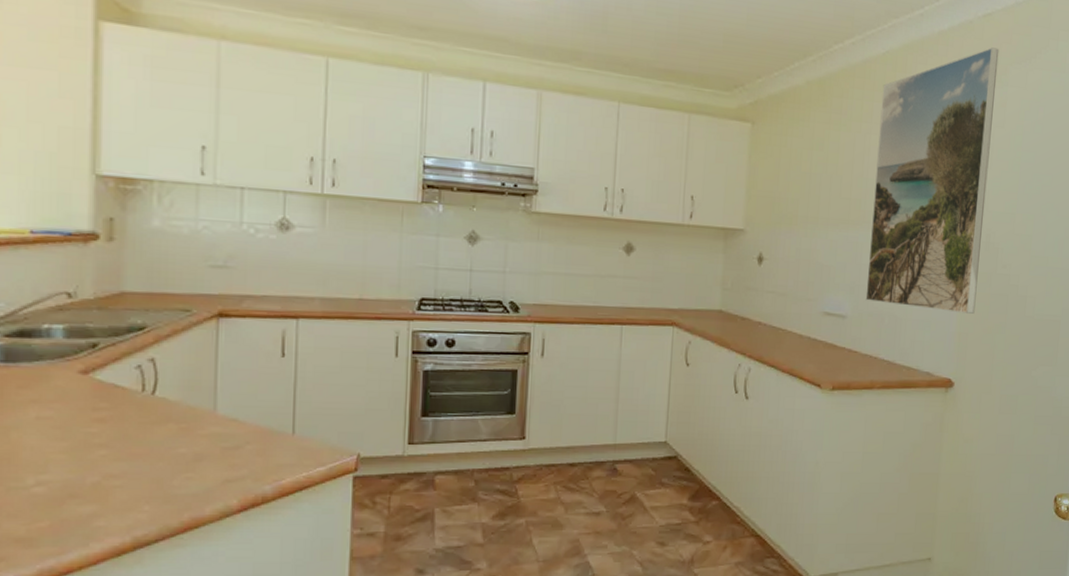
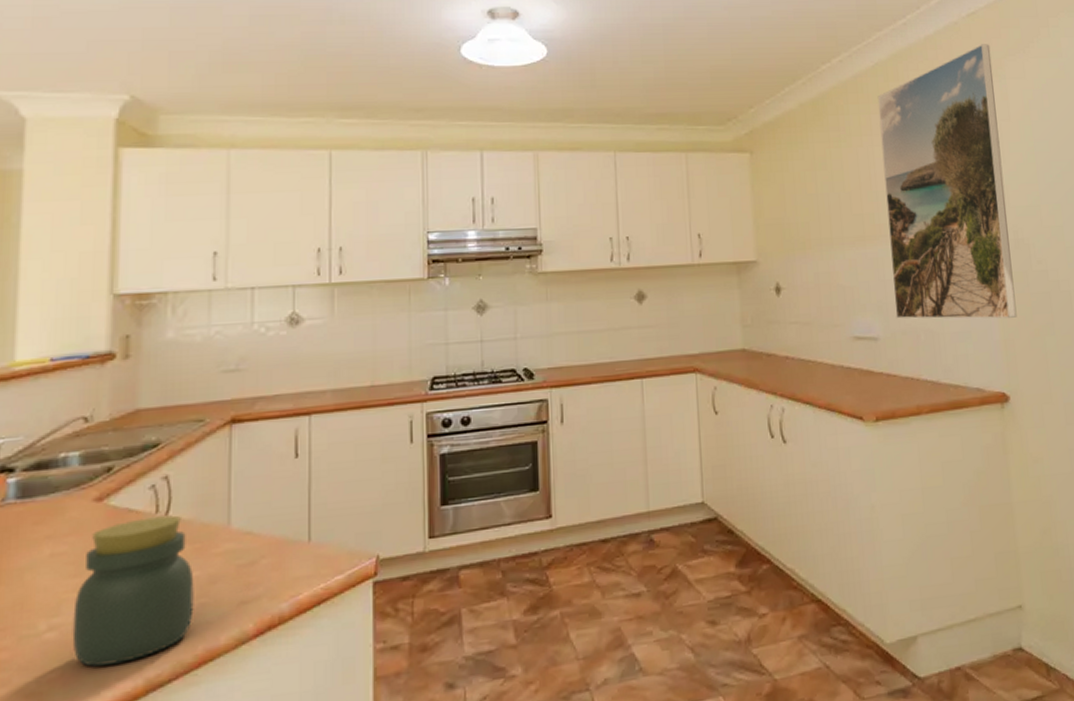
jar: none [60,394,180,521] -> present [72,515,194,667]

